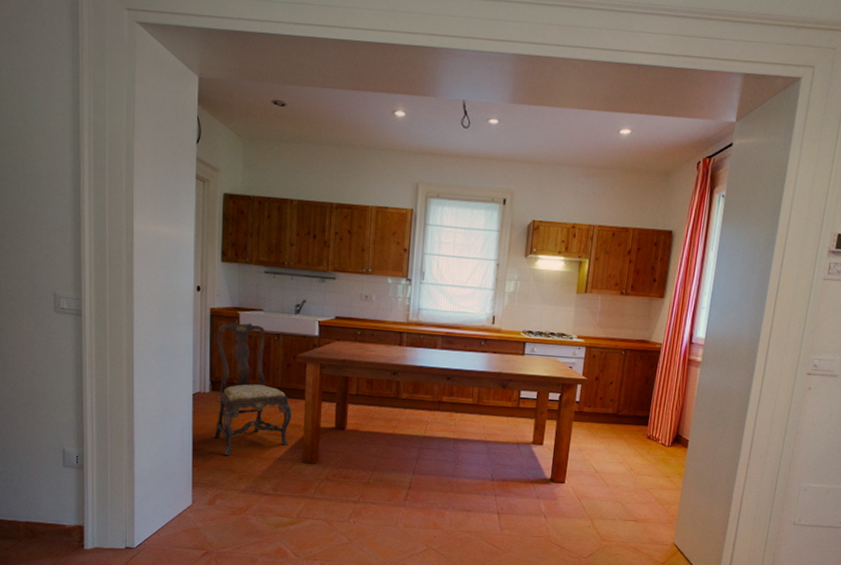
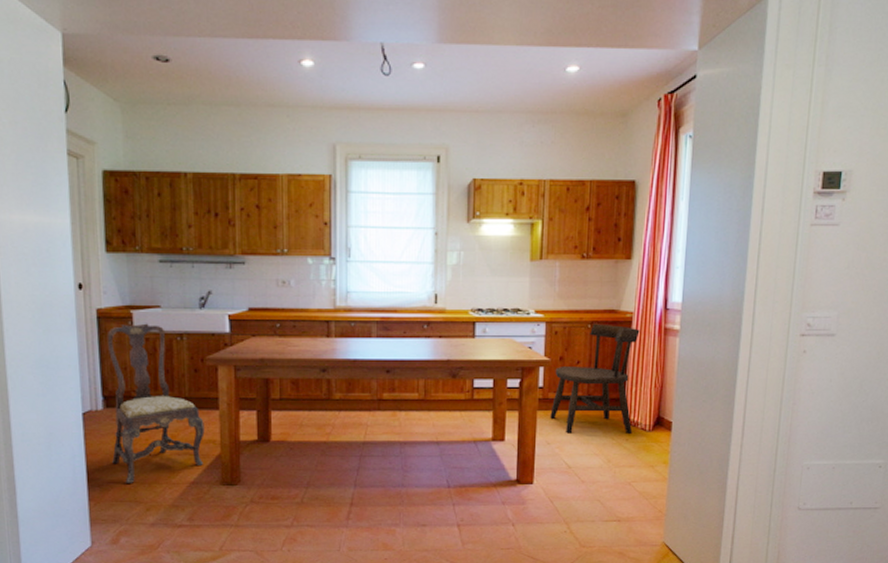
dining chair: none [583,351,667,447] -> present [550,323,640,434]

